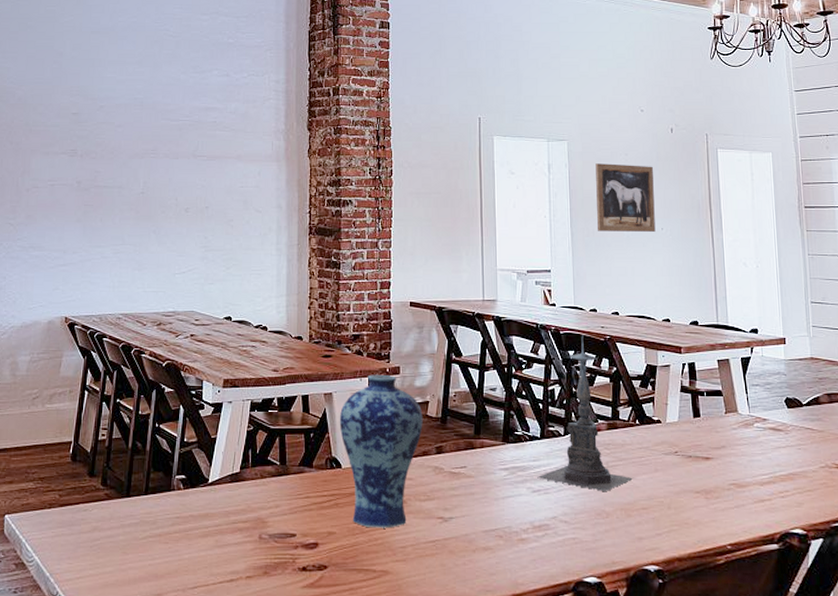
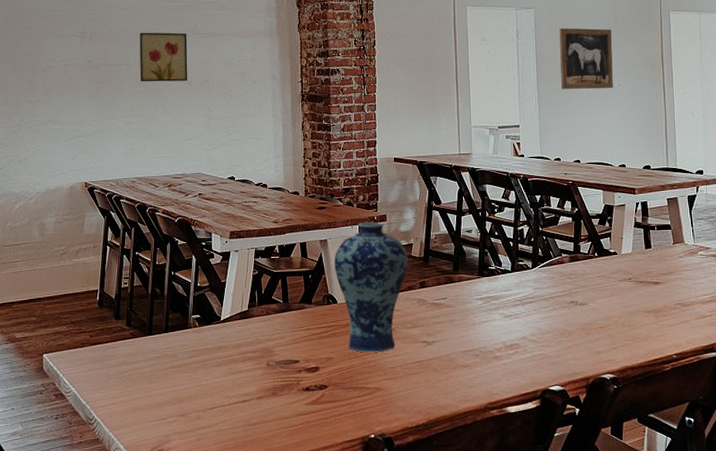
wall art: none [133,152,187,207] -> present [139,32,188,82]
candle holder: present [537,335,633,491] -> none [509,181,592,314]

